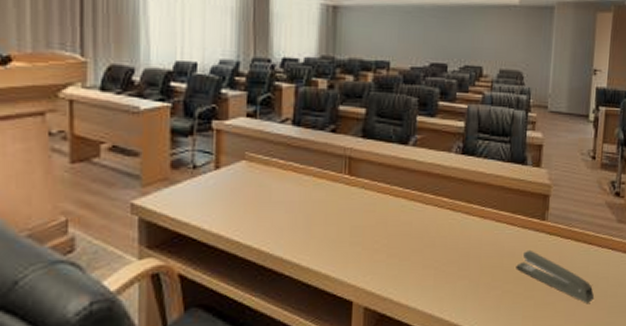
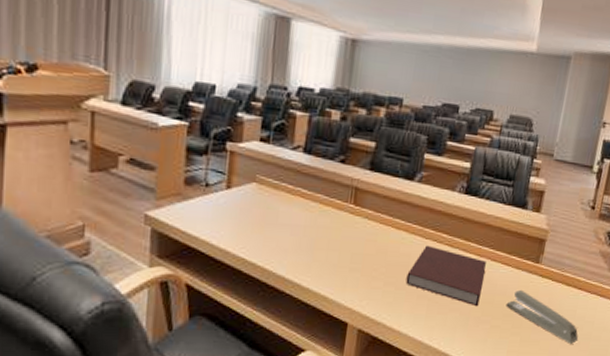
notebook: none [409,211,491,272] -> present [405,245,486,307]

